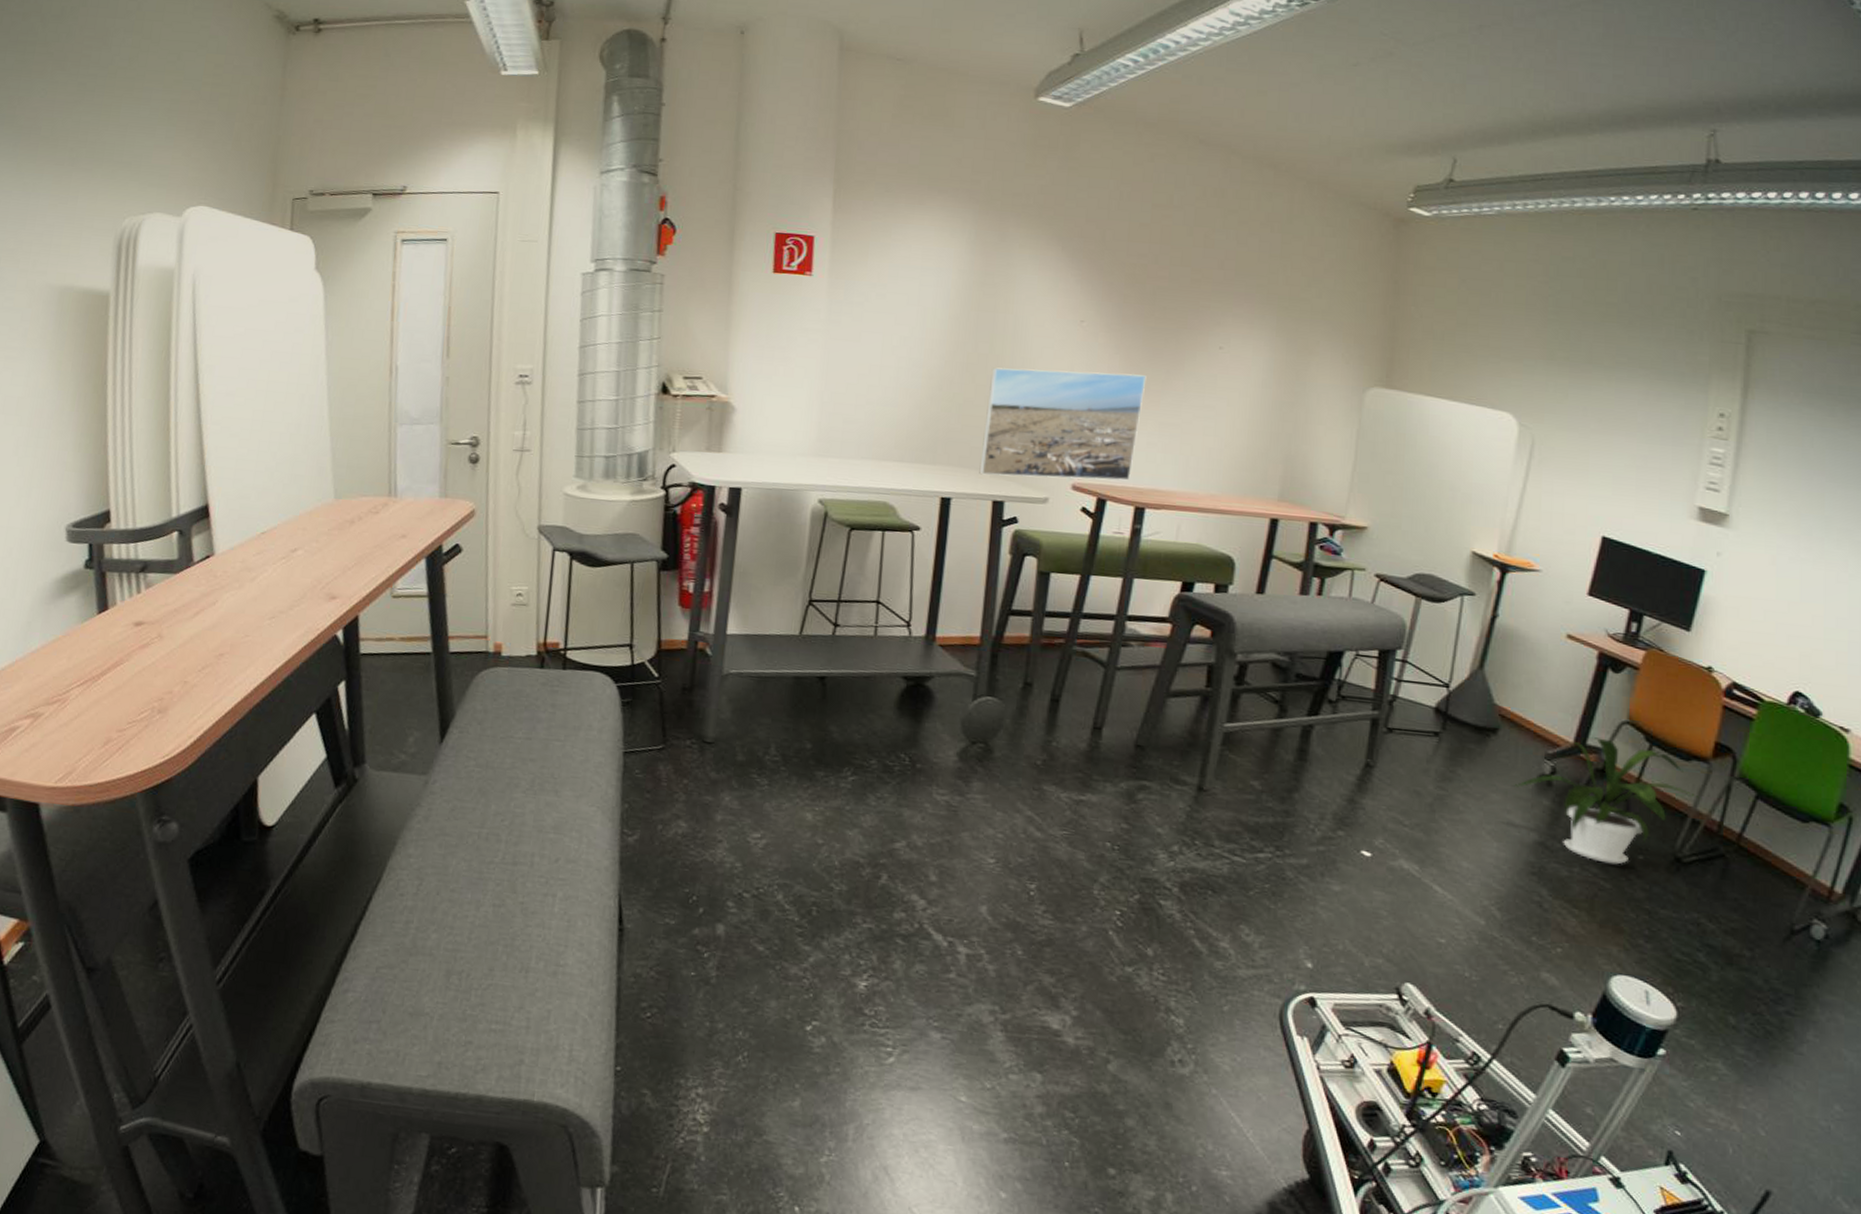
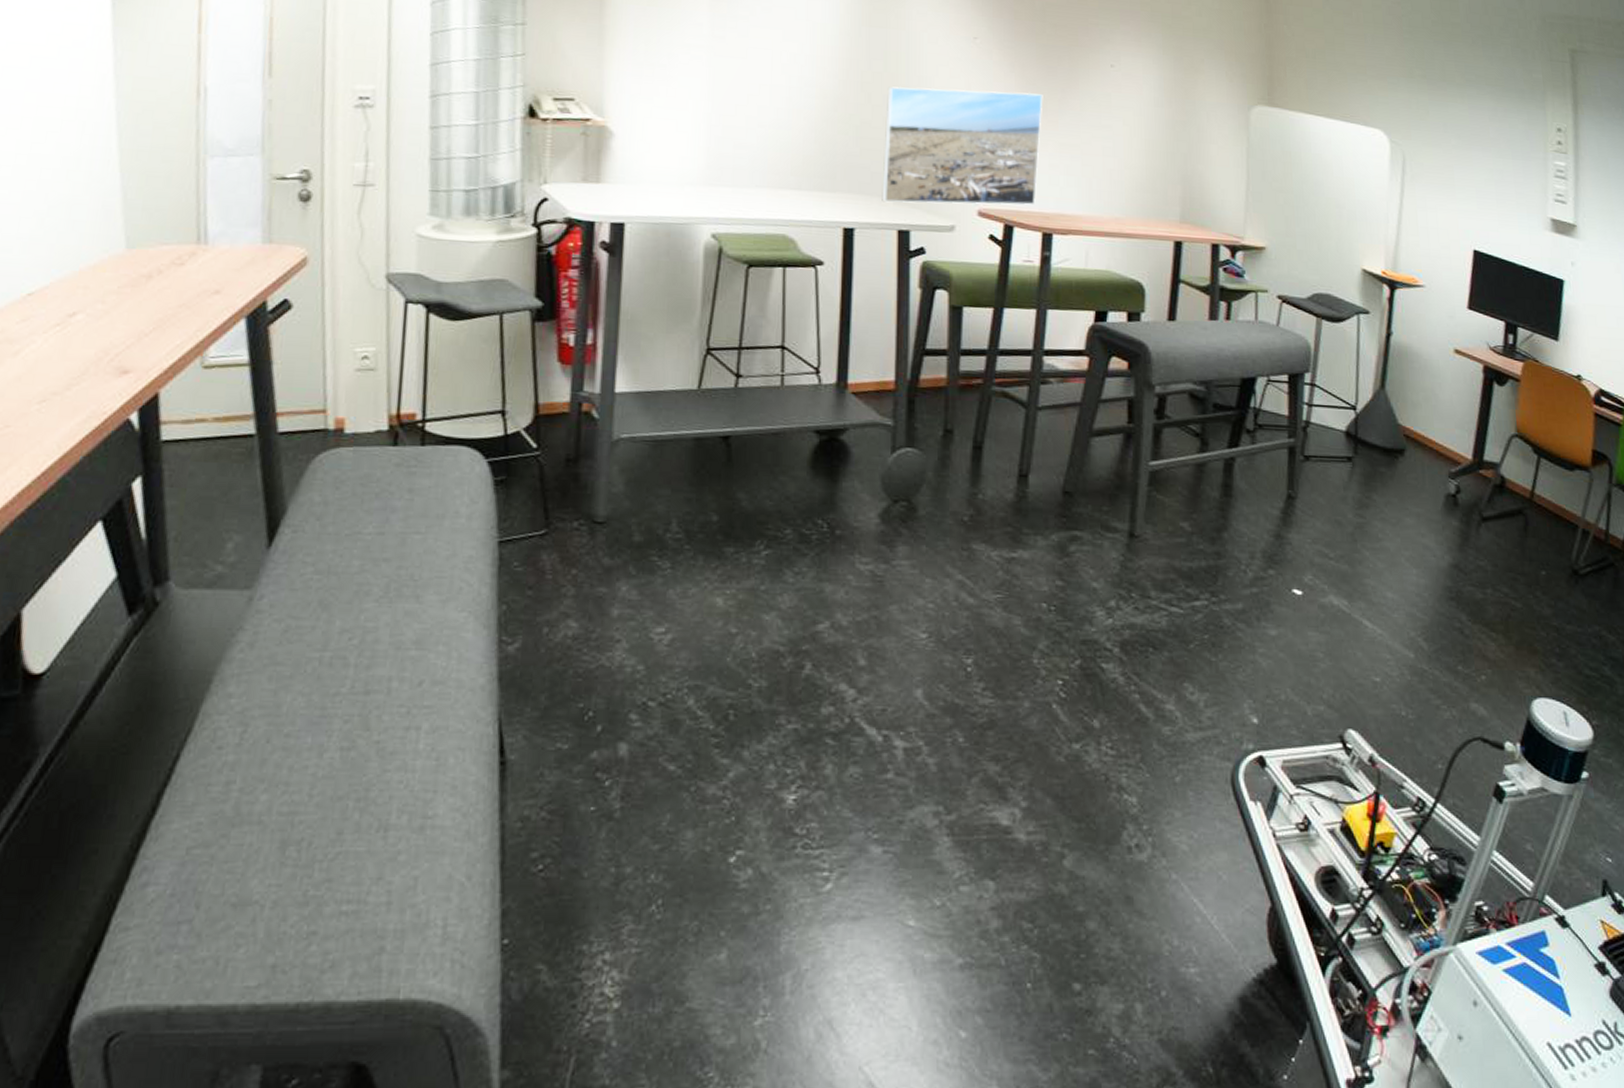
house plant: present [1512,737,1701,865] -> none [1423,452,1587,582]

